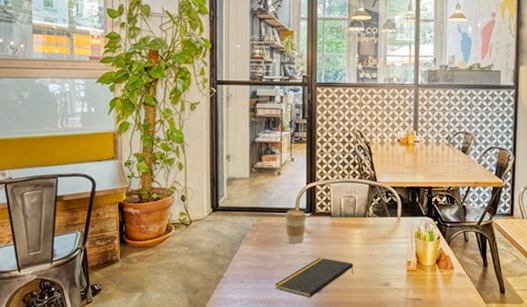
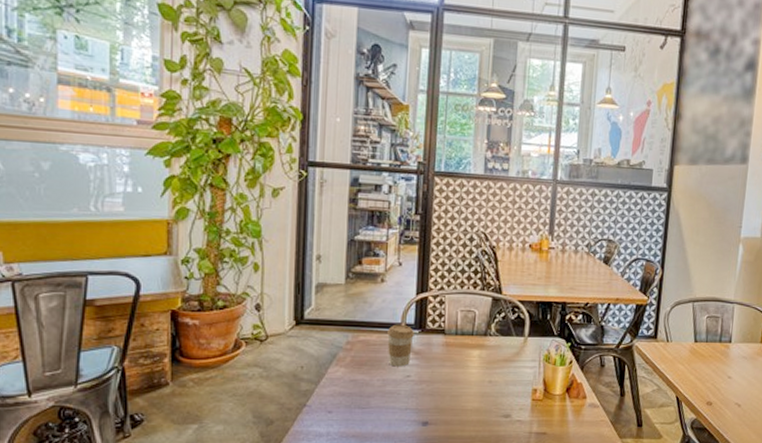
notepad: present [274,258,354,298] -> none [371,383,469,432]

